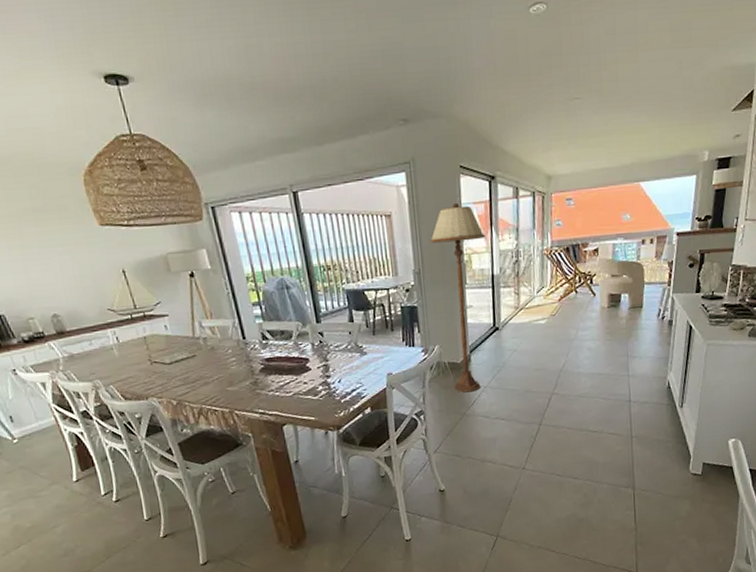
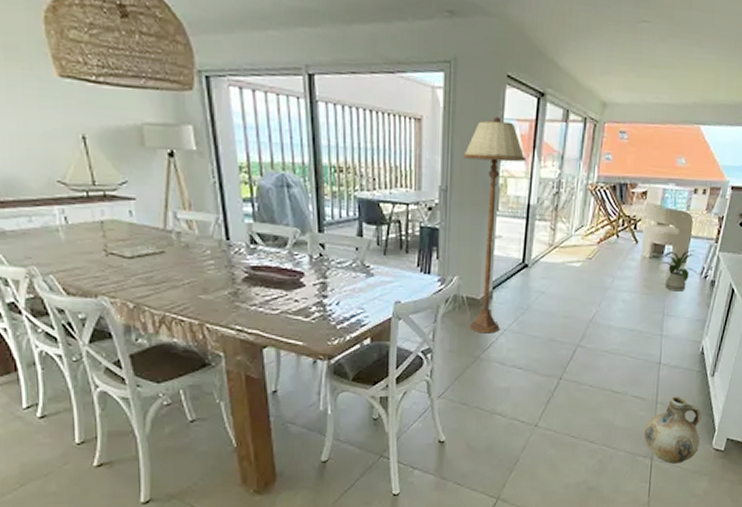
house plant: none [616,295,656,335] -> present [657,250,699,292]
ceramic jug: none [623,429,678,491] -> present [644,396,703,464]

